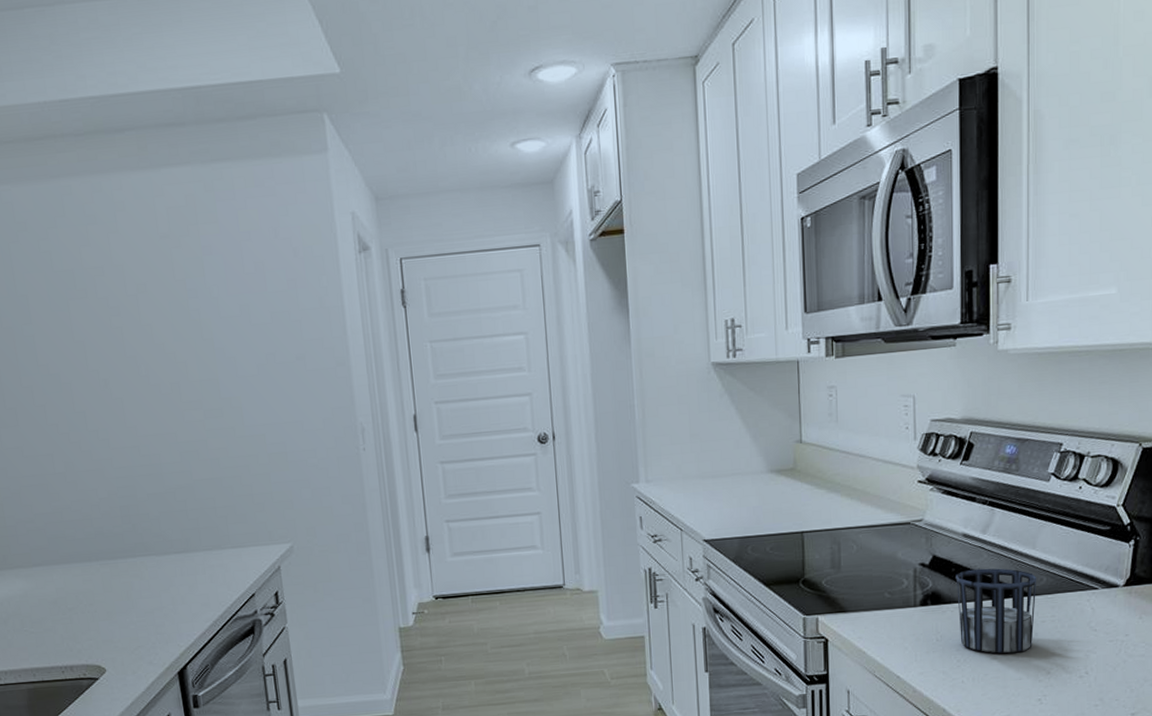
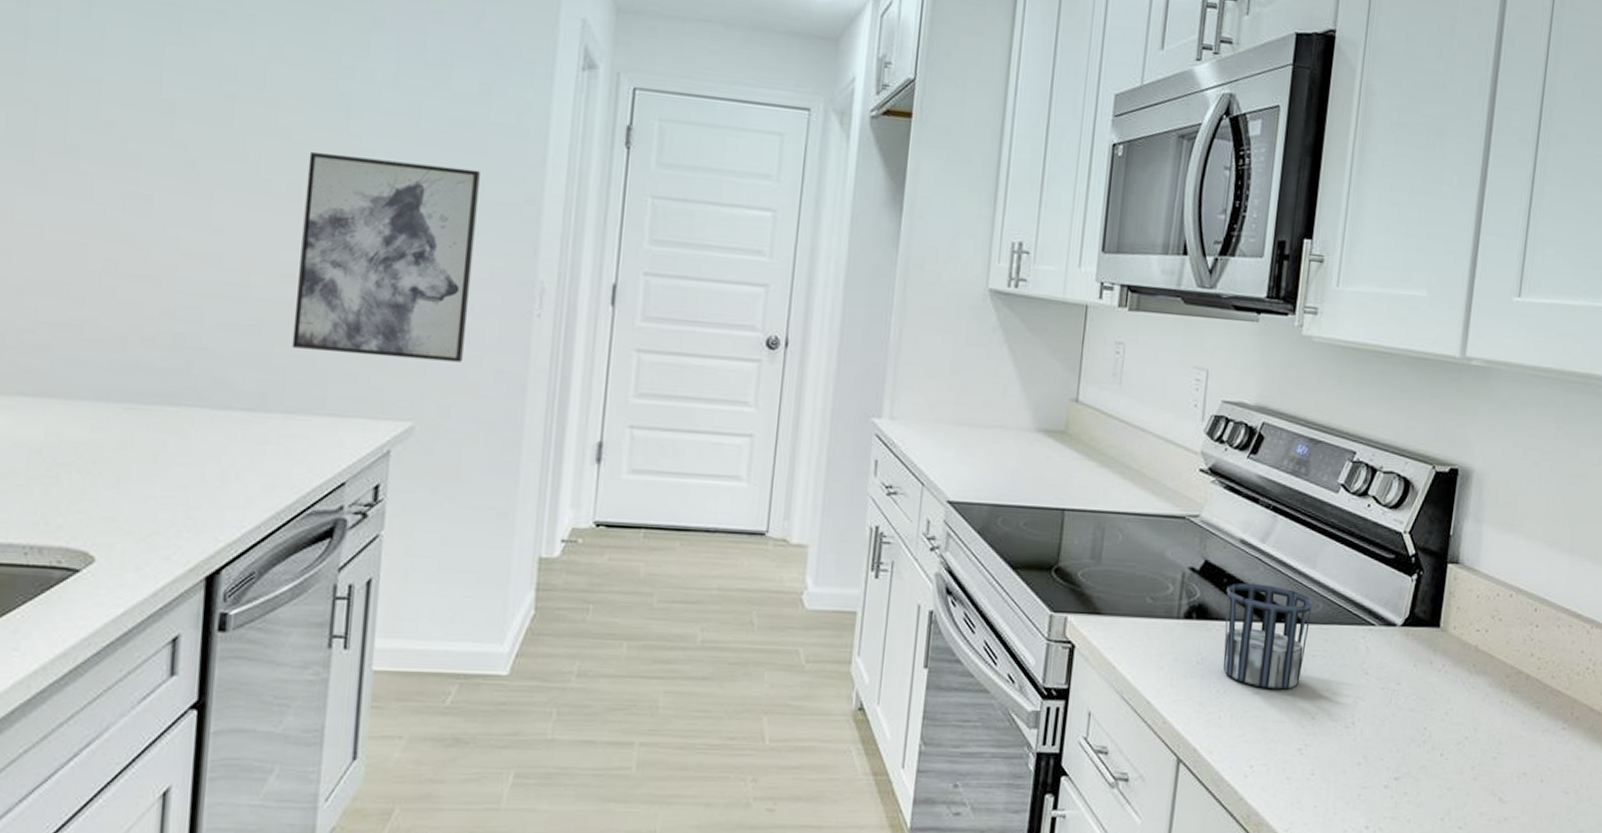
wall art: none [180,347,316,503] -> present [292,152,480,362]

